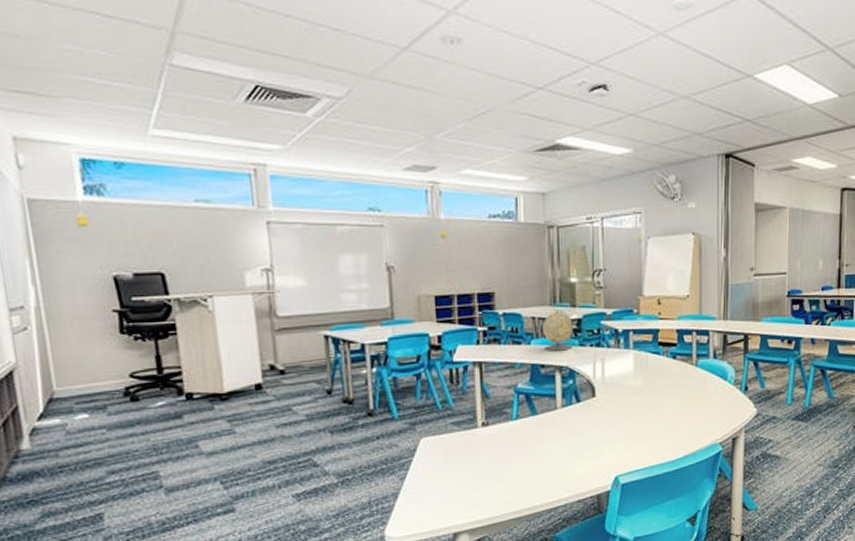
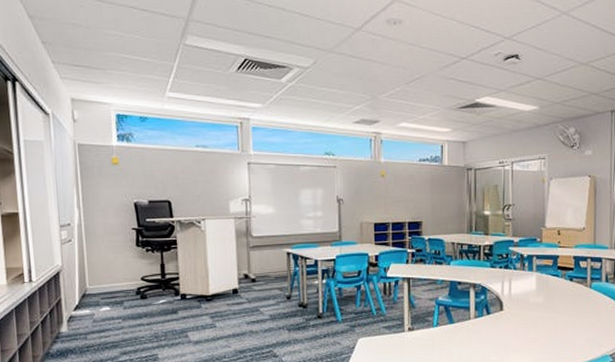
globe: present [542,310,573,351] -> none [460,237,486,271]

